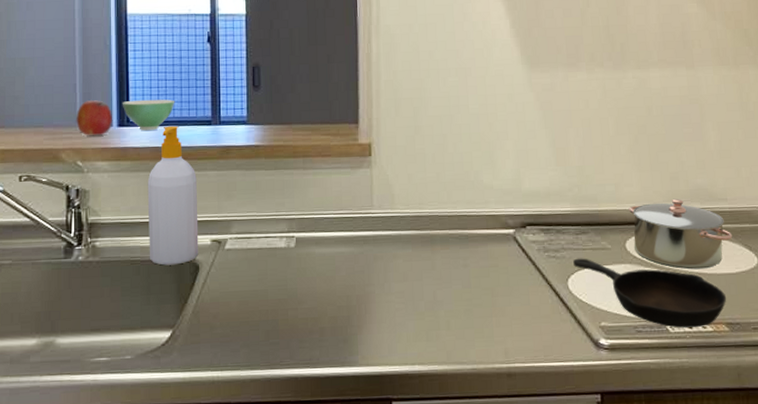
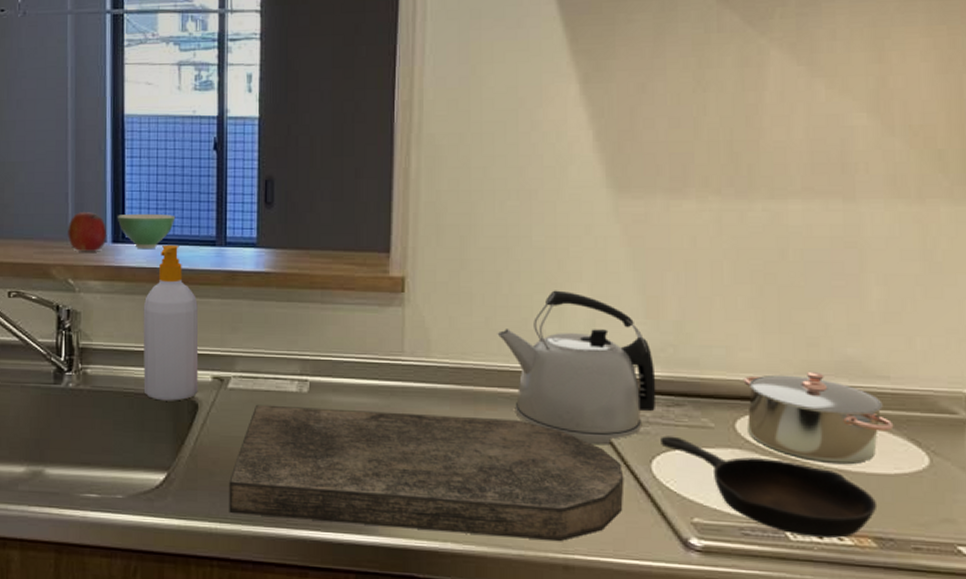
cutting board: none [228,255,549,361] -> present [229,404,624,542]
kettle: none [446,147,568,271] -> present [497,290,656,446]

